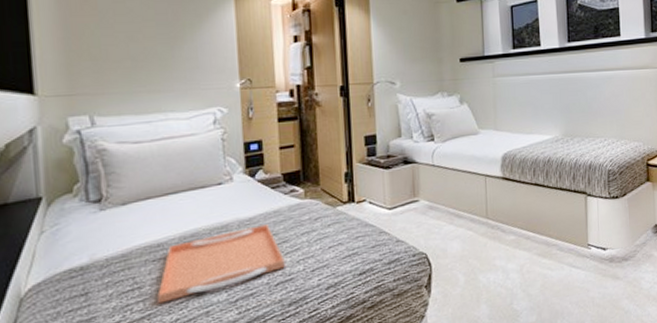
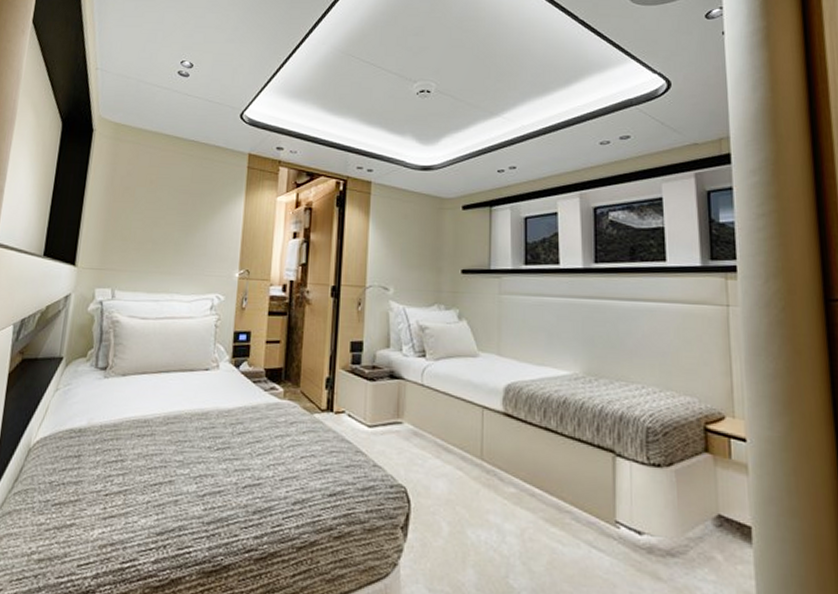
serving tray: present [157,224,285,304] -> none [135,419,256,482]

